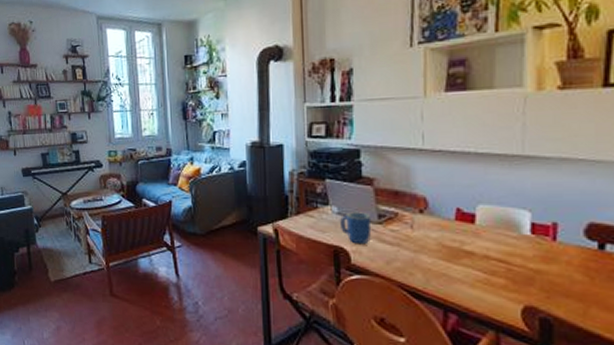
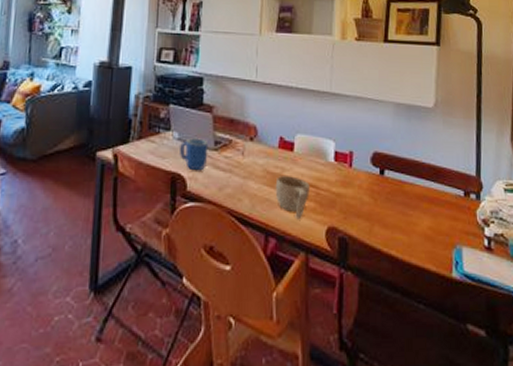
cup: none [453,250,498,297] -> present [275,176,310,220]

